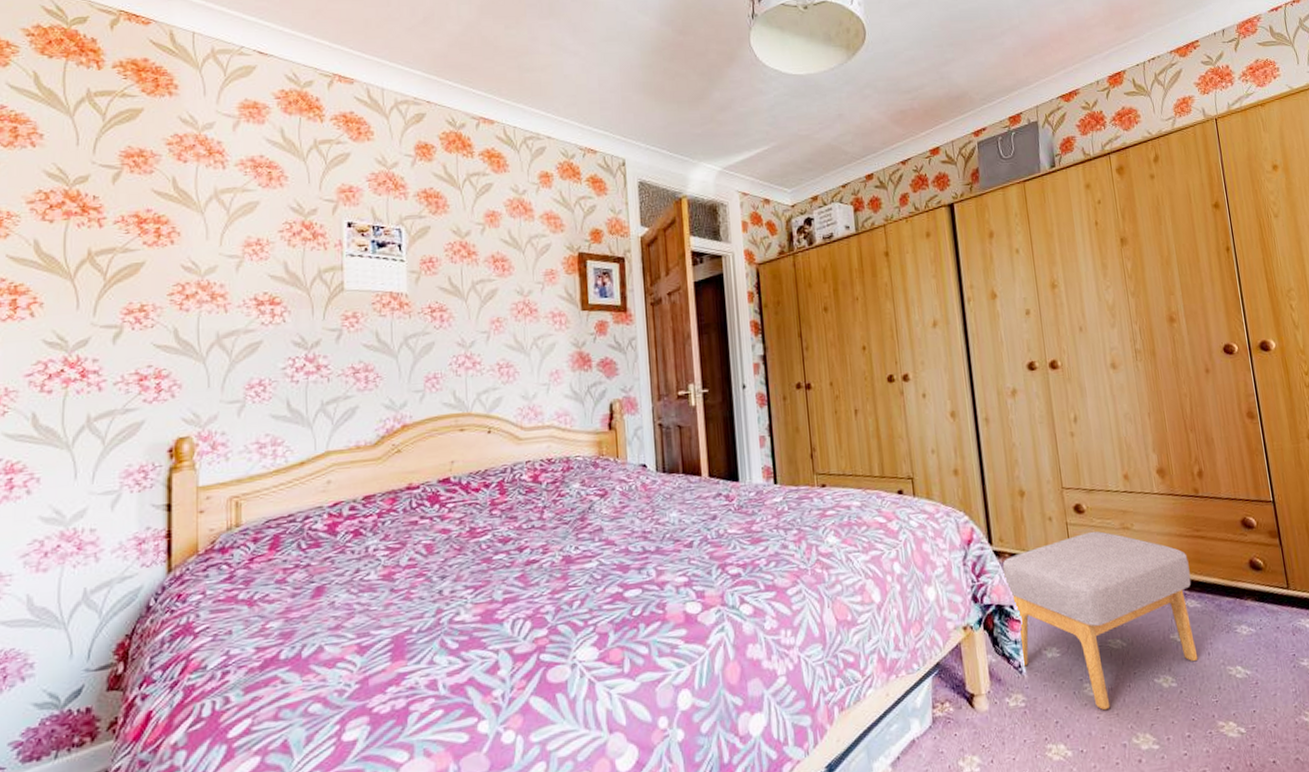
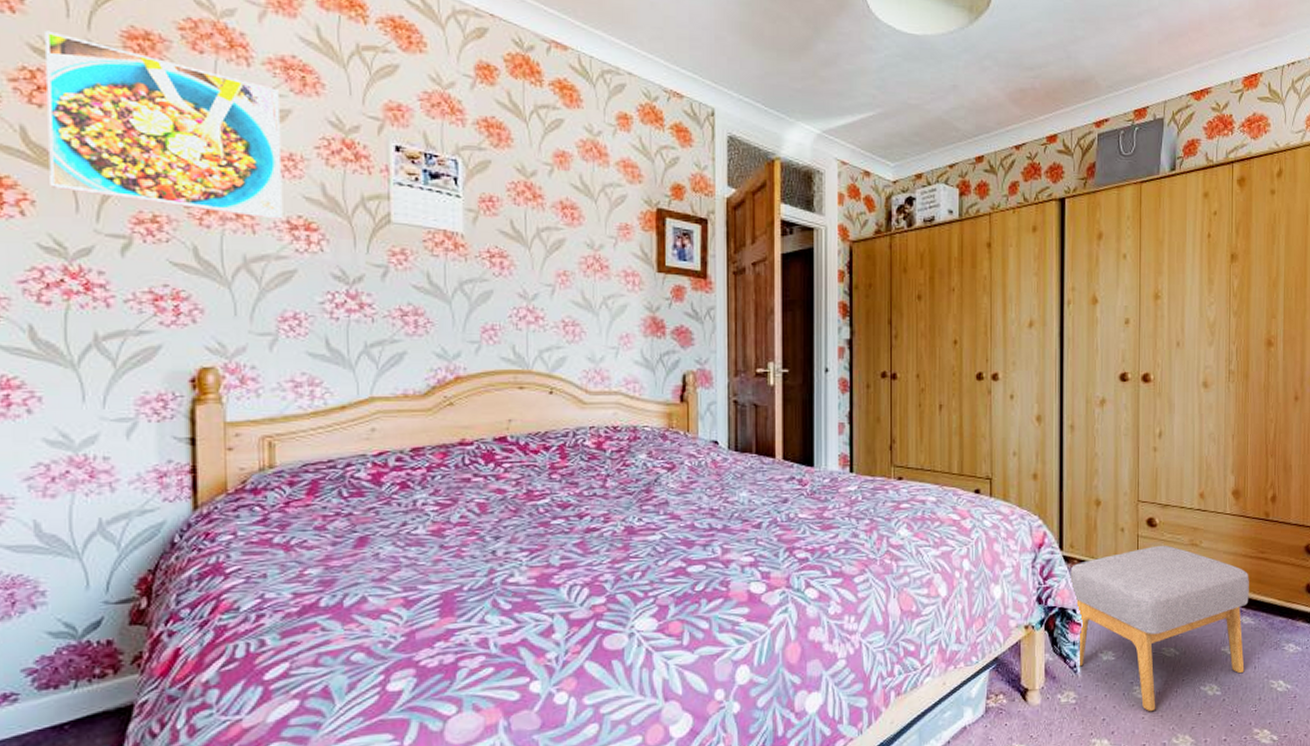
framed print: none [56,158,251,299] -> present [45,30,283,221]

